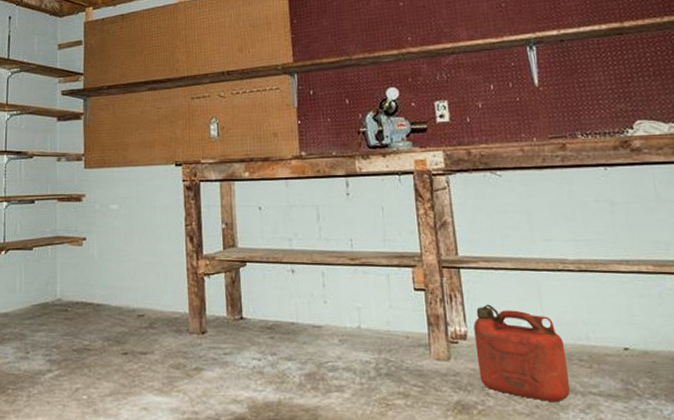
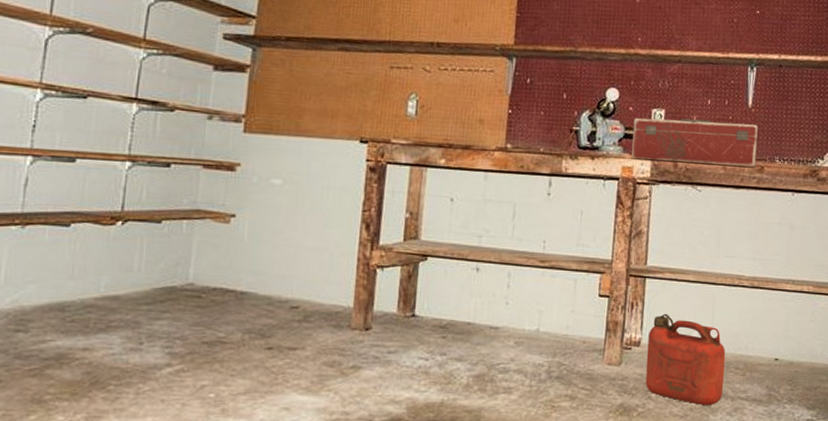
toolbox: none [418,103,557,153] -> present [631,117,759,168]

